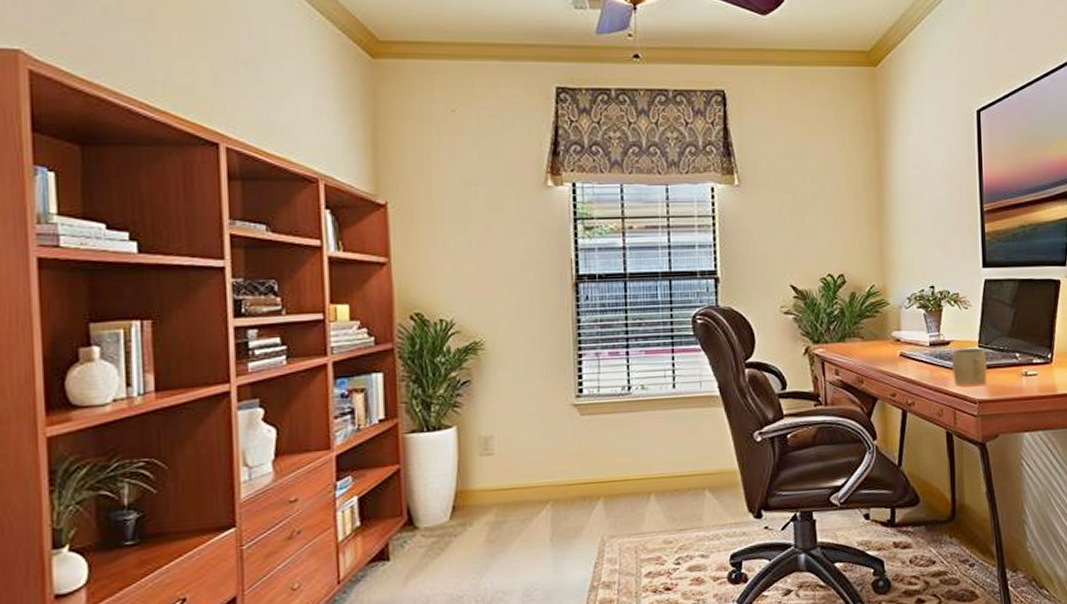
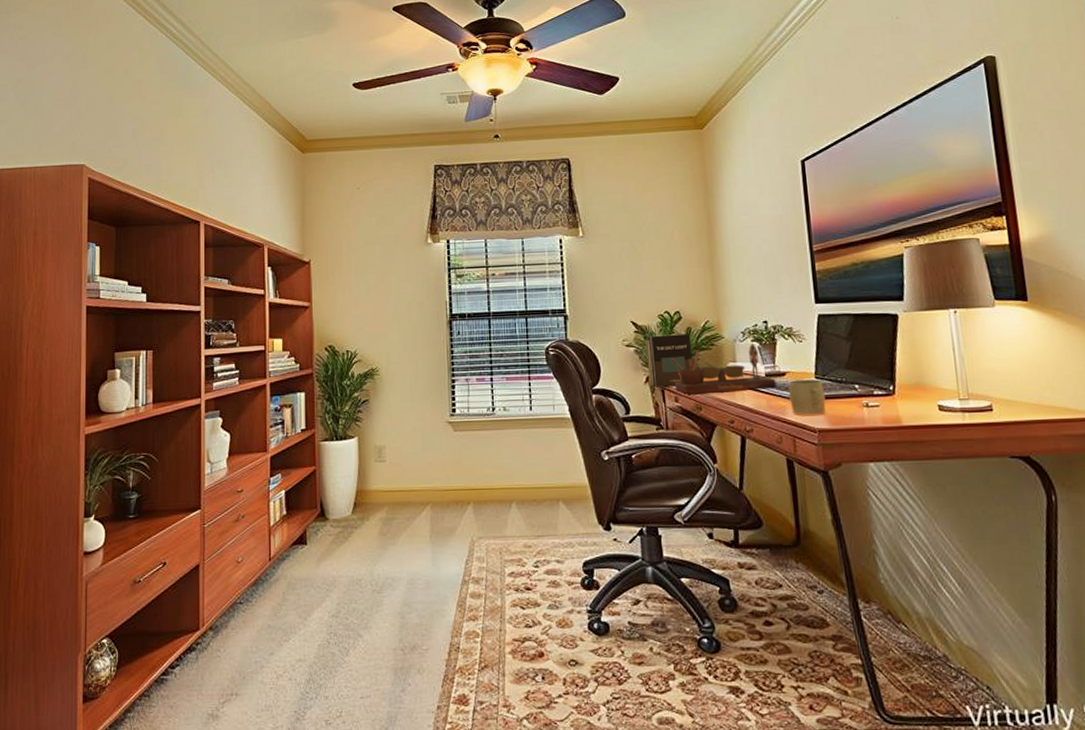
books: none [805,299,856,360] -> present [645,334,693,388]
desk organizer: none [833,310,940,367] -> present [671,343,777,395]

